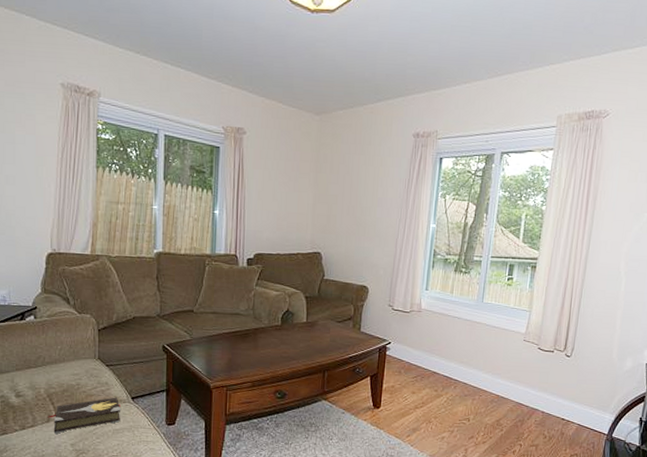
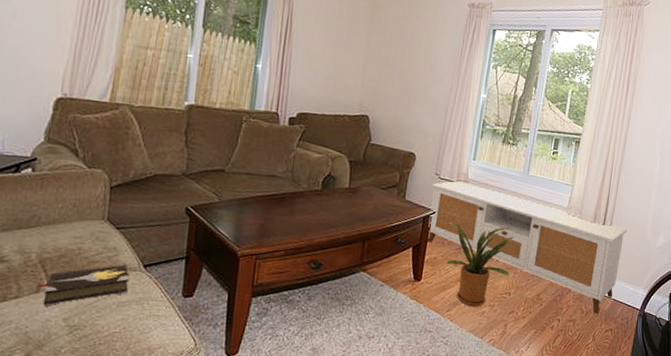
storage bench: none [384,311,591,439] -> present [428,181,627,314]
house plant: none [402,351,471,433] -> present [445,221,514,307]

